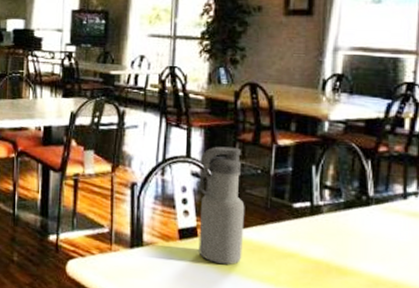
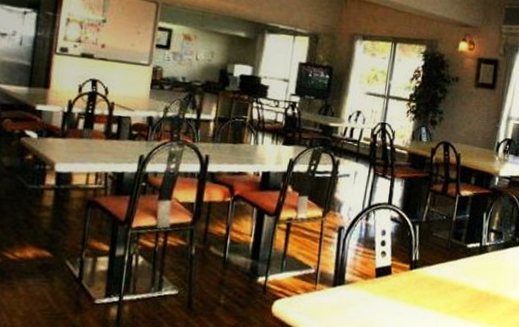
water bottle: present [198,146,245,265] -> none [390,195,432,298]

